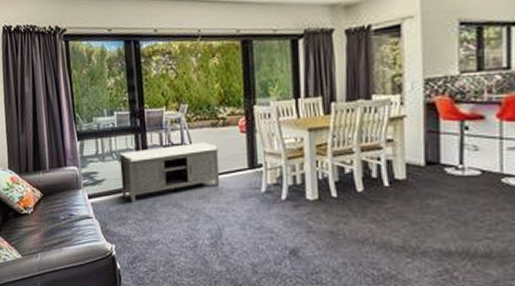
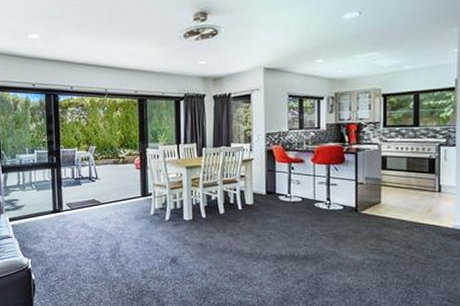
bench: present [118,142,221,202] -> none [36,175,119,224]

